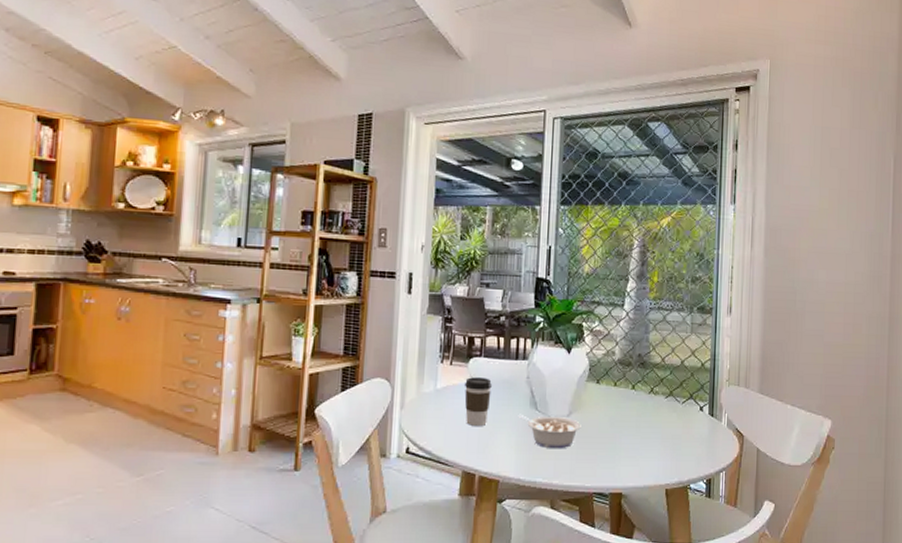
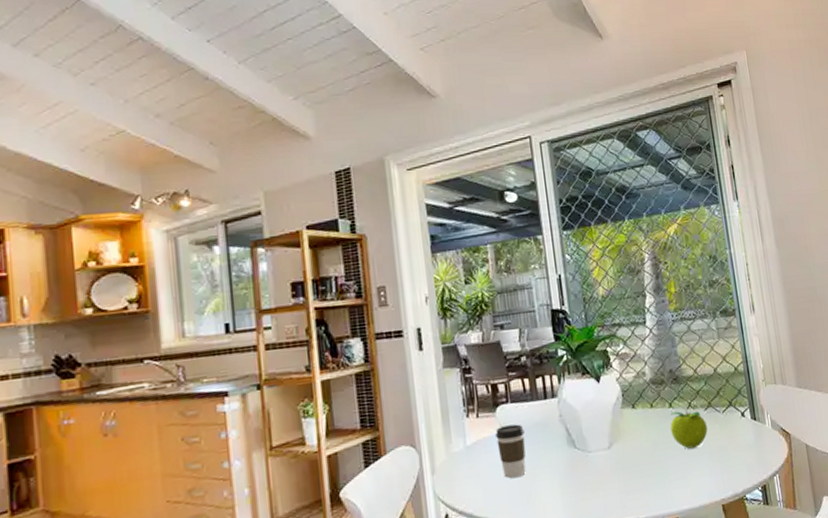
legume: present [518,414,581,449] -> none [557,450,625,487]
fruit: none [629,394,665,431] -> present [670,410,708,449]

